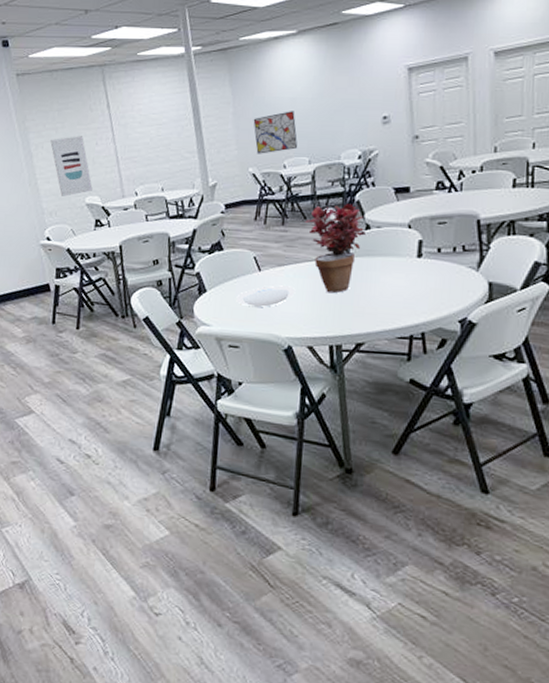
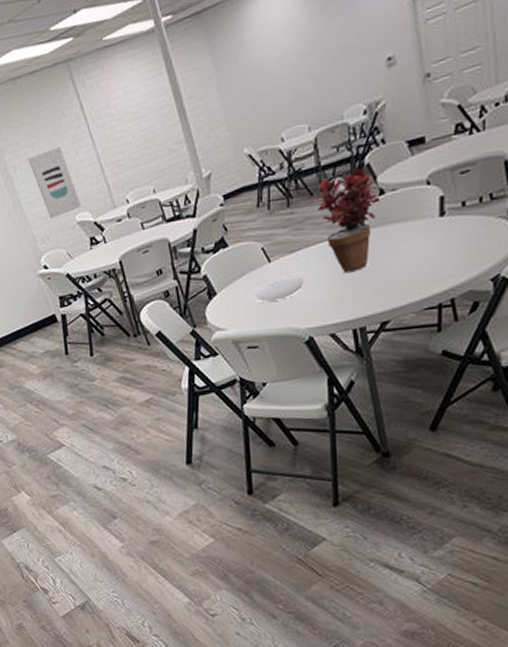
wall art: present [253,111,297,154] -> none [241,72,293,131]

